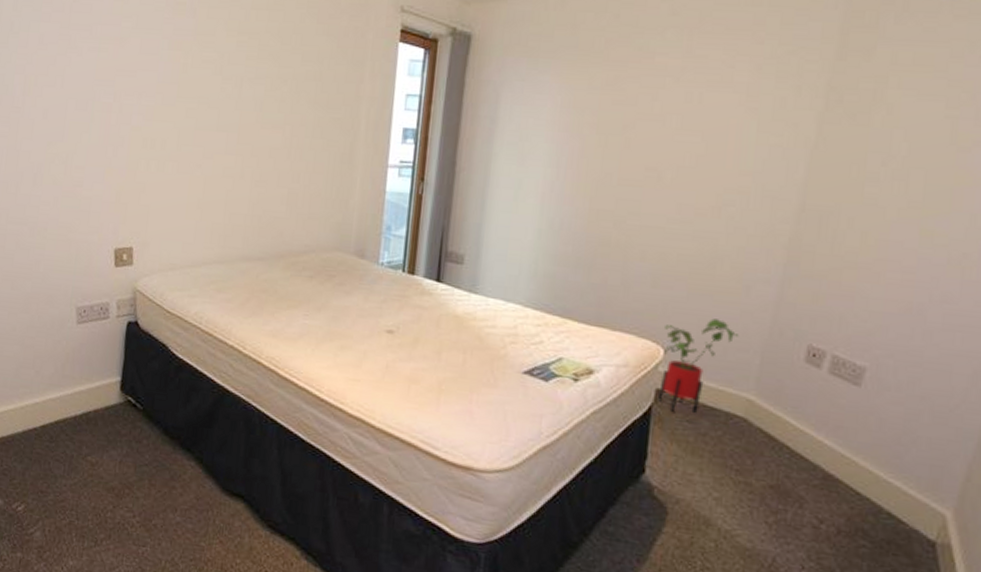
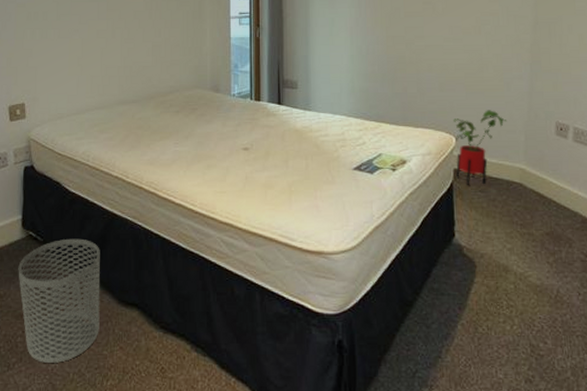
waste bin: none [112,410,206,547] -> present [18,238,100,363]

